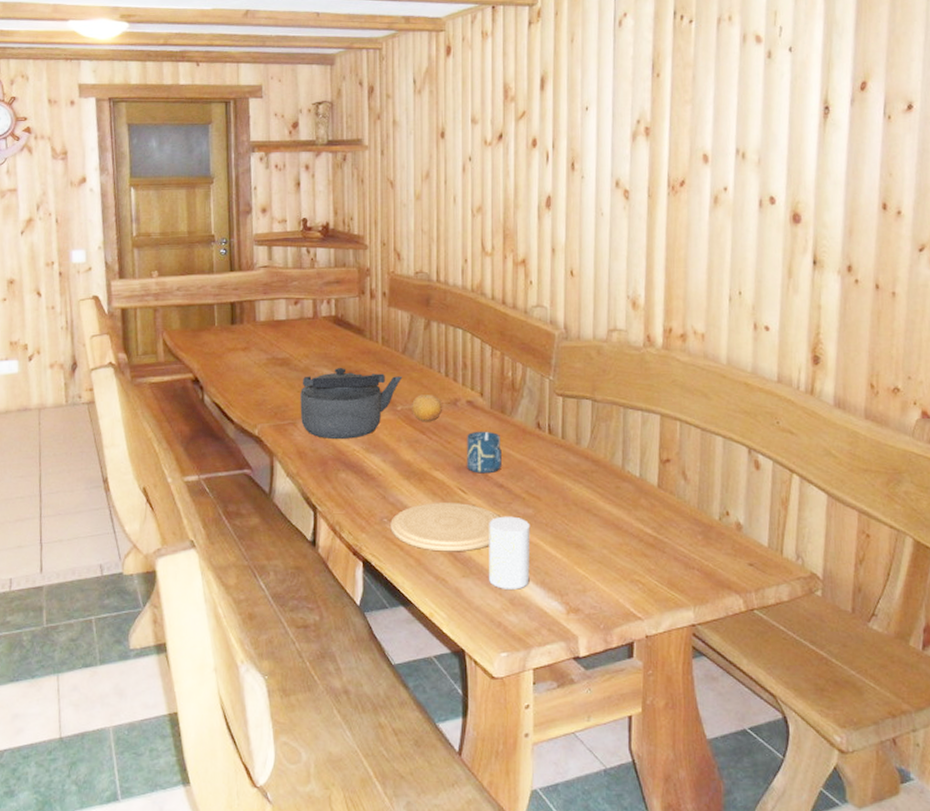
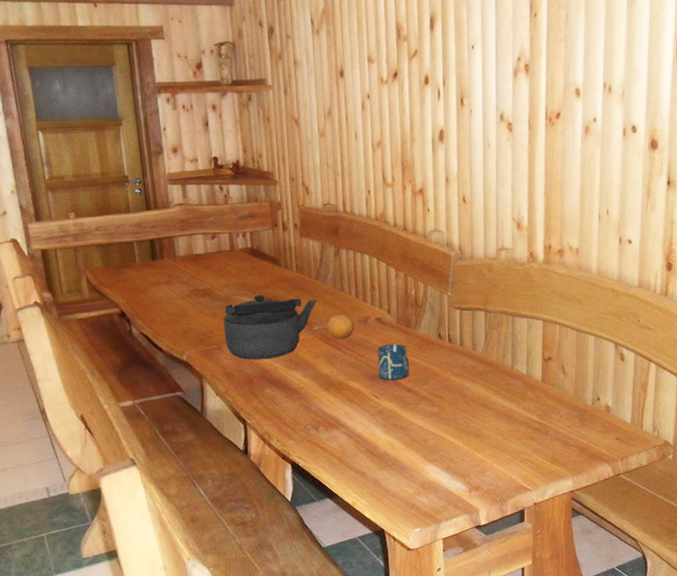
plate: present [390,503,501,552] -> none [314,407,410,450]
cup: present [489,516,530,590] -> none [400,415,437,477]

